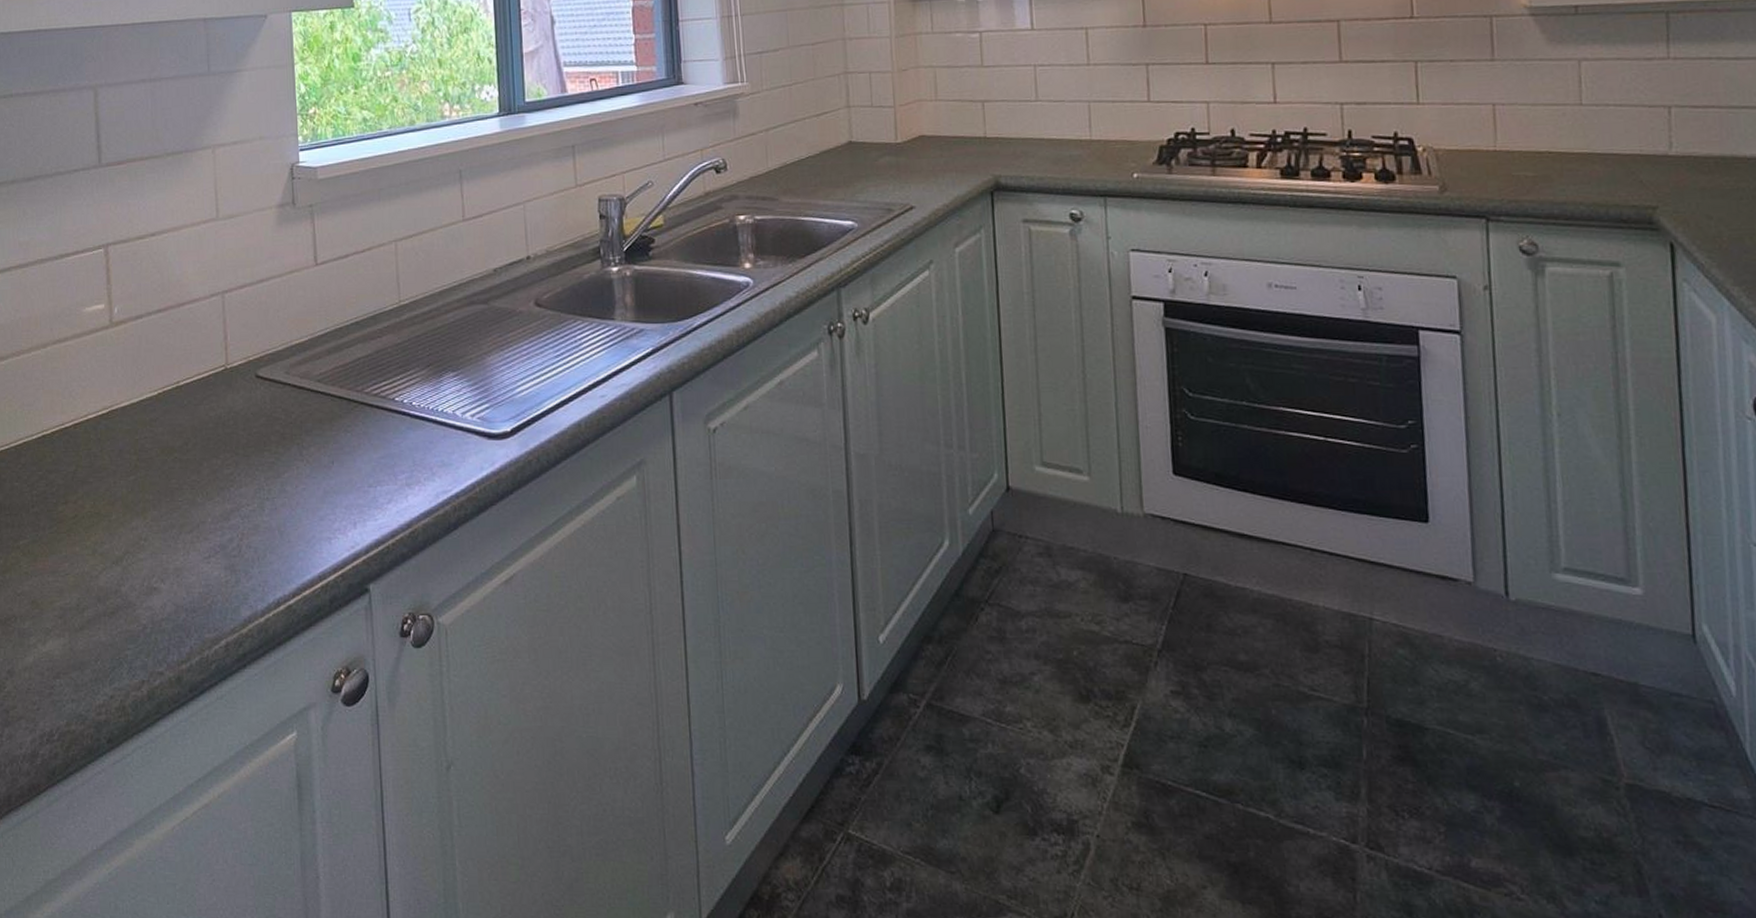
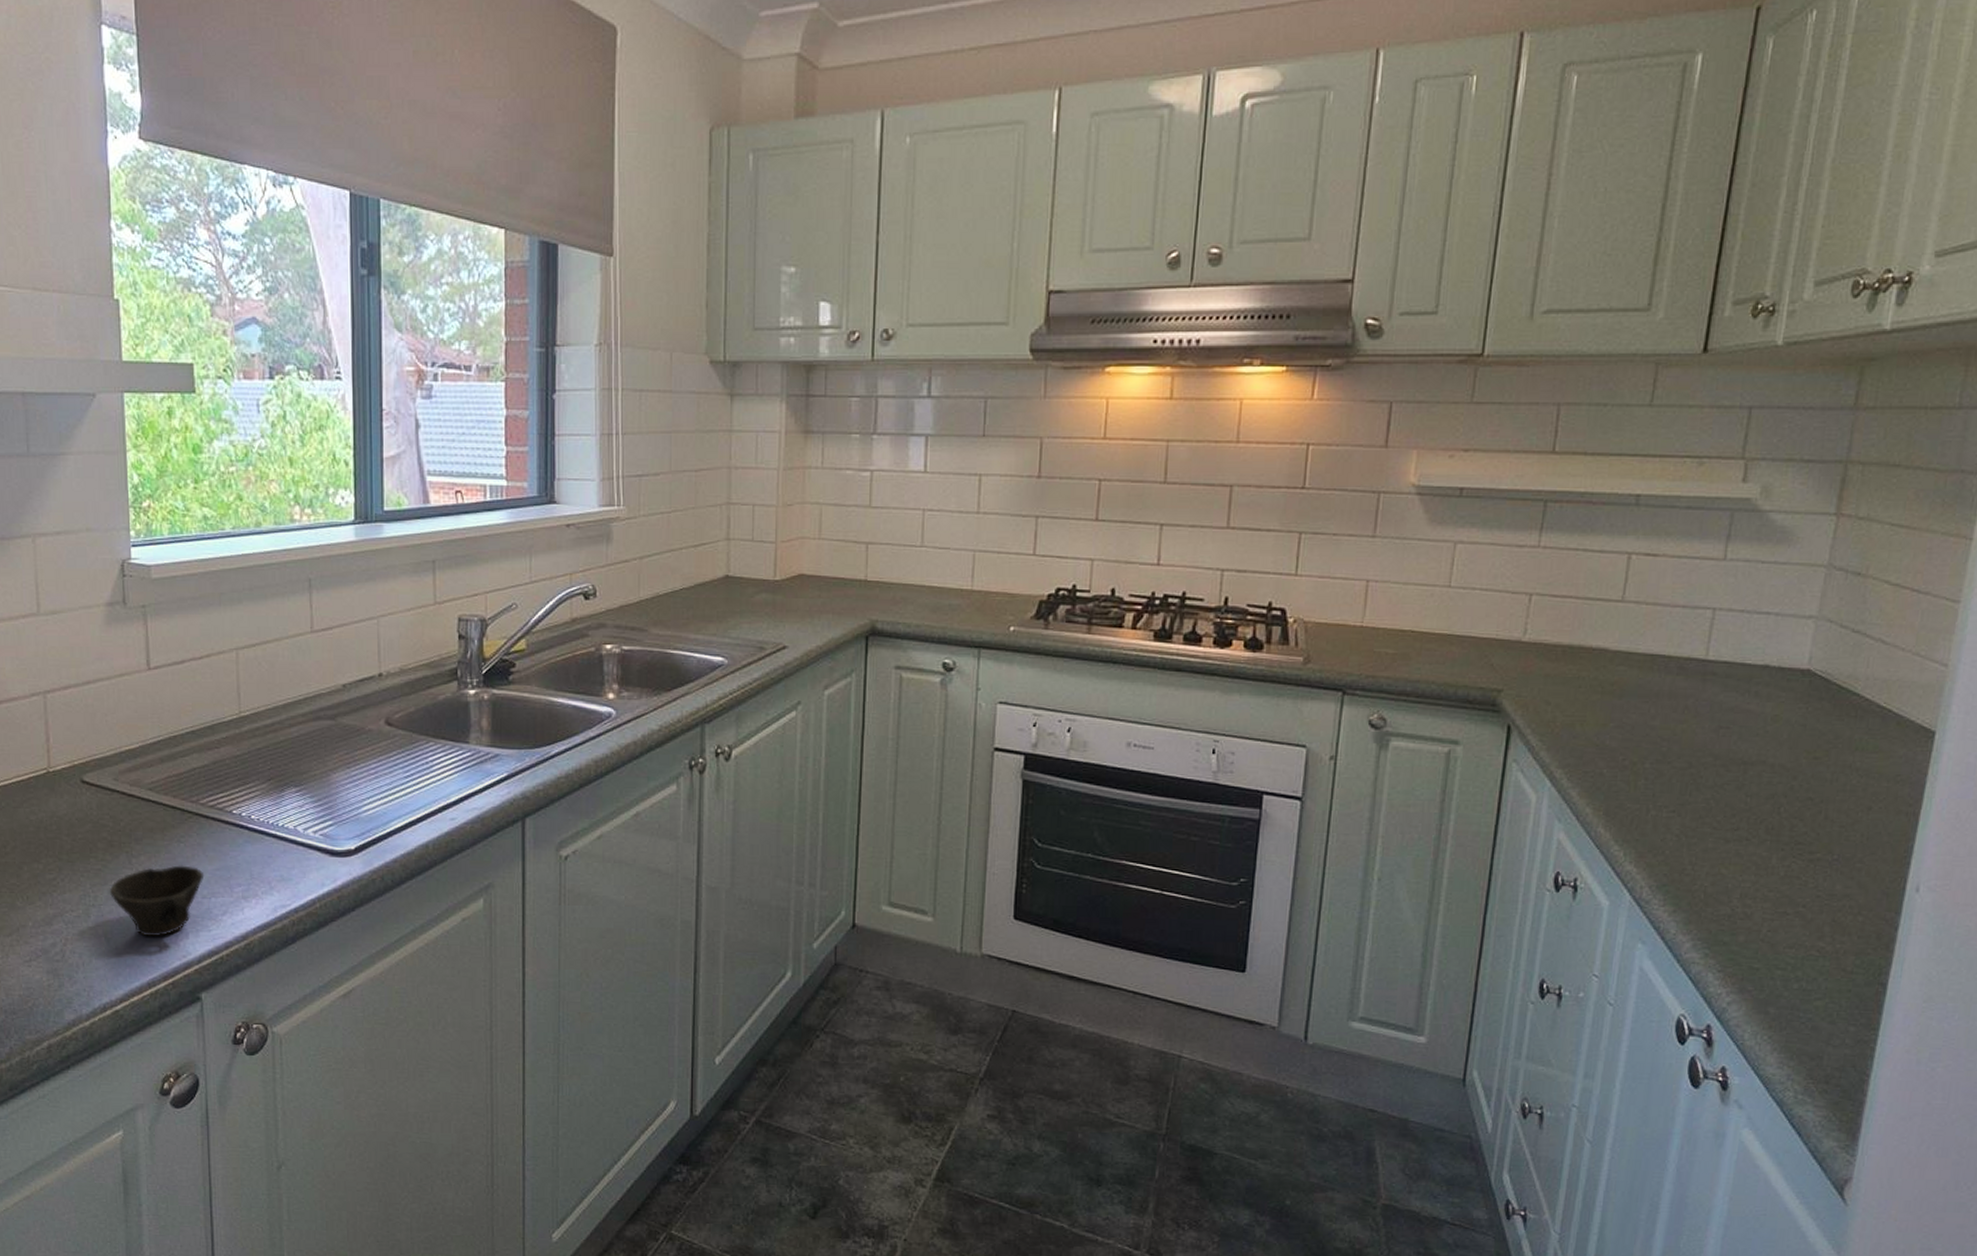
cup: none [282,454,370,529] -> present [109,865,205,937]

